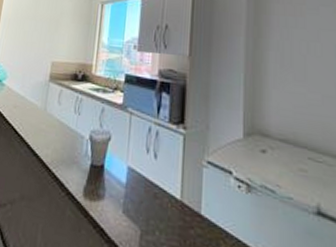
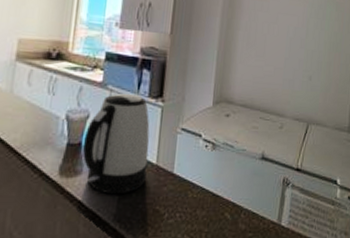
kettle: none [104,116,172,230] -> present [82,93,150,195]

